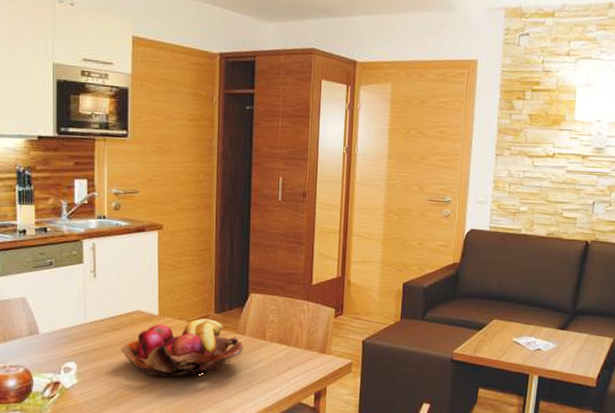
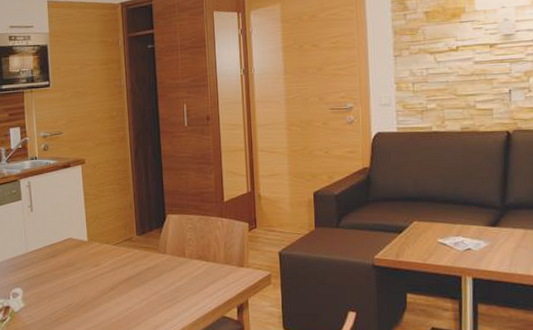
fruit basket: present [121,319,244,376] -> none [58,241,166,296]

